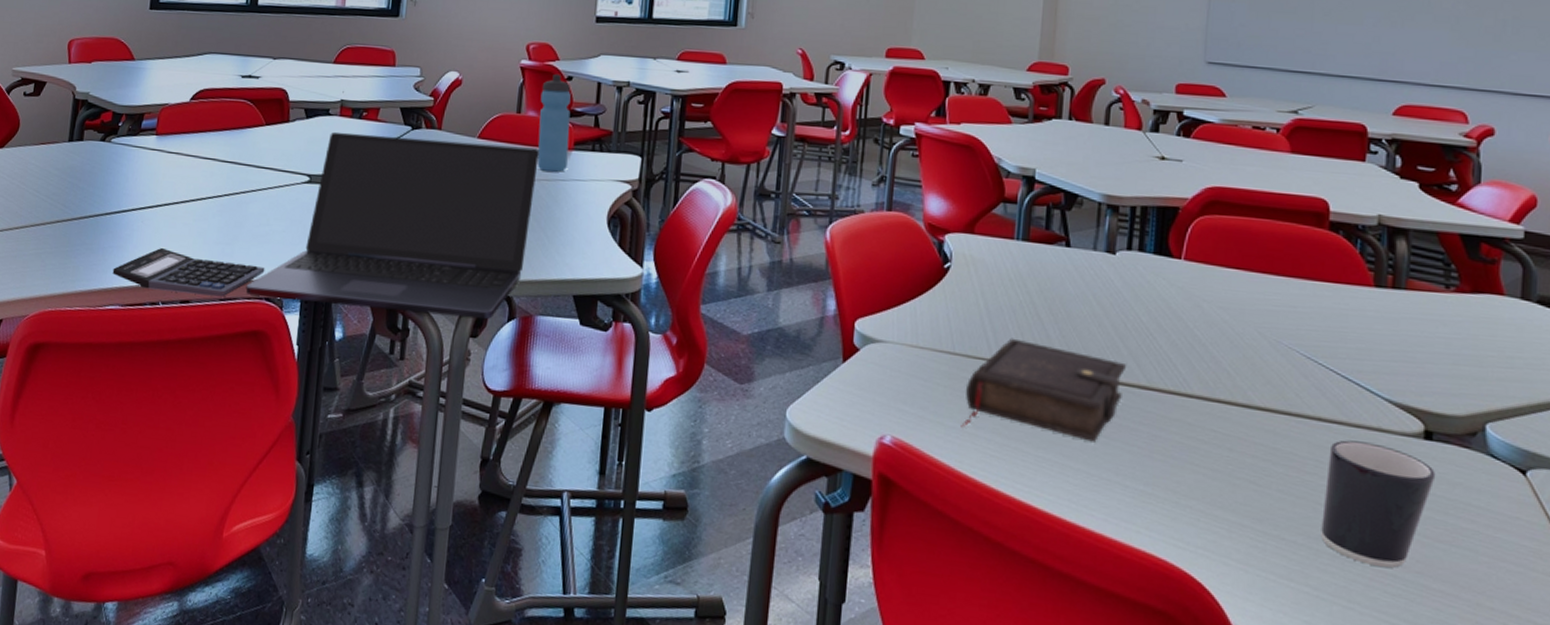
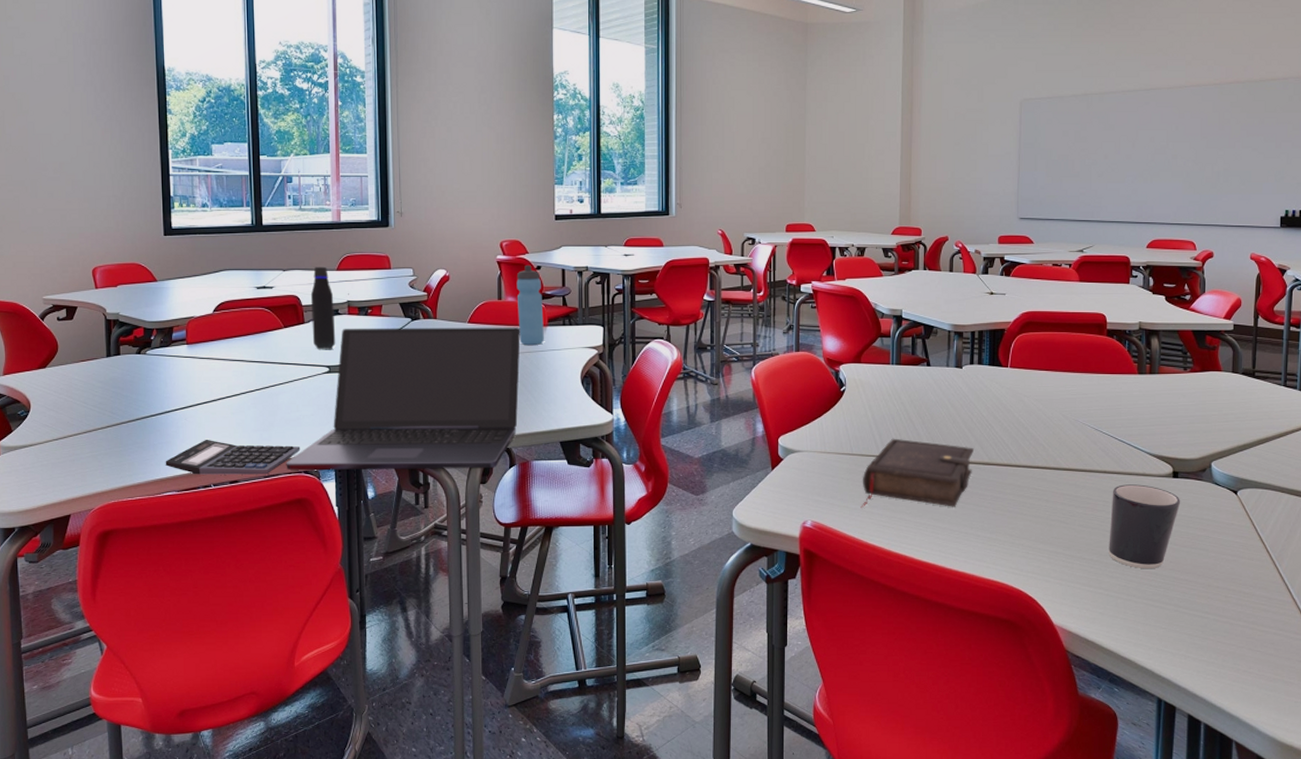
water bottle: none [295,57,326,156] -> present [310,266,336,350]

